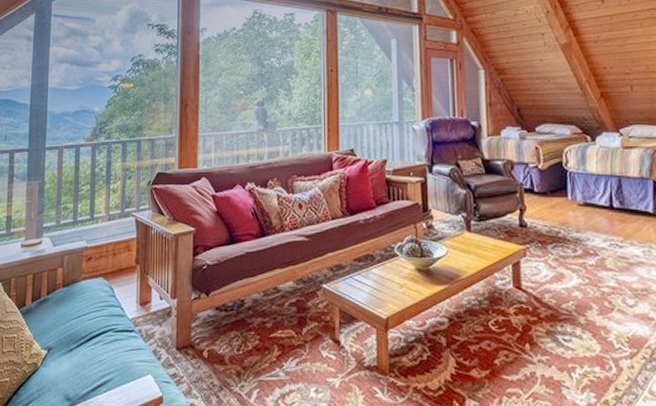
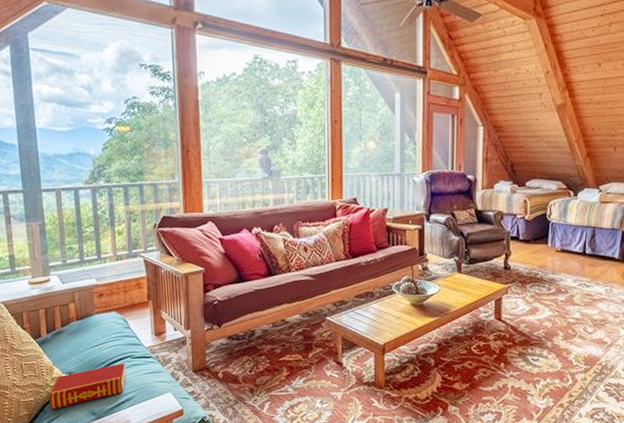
book: none [24,337,106,393] -> present [49,363,126,410]

